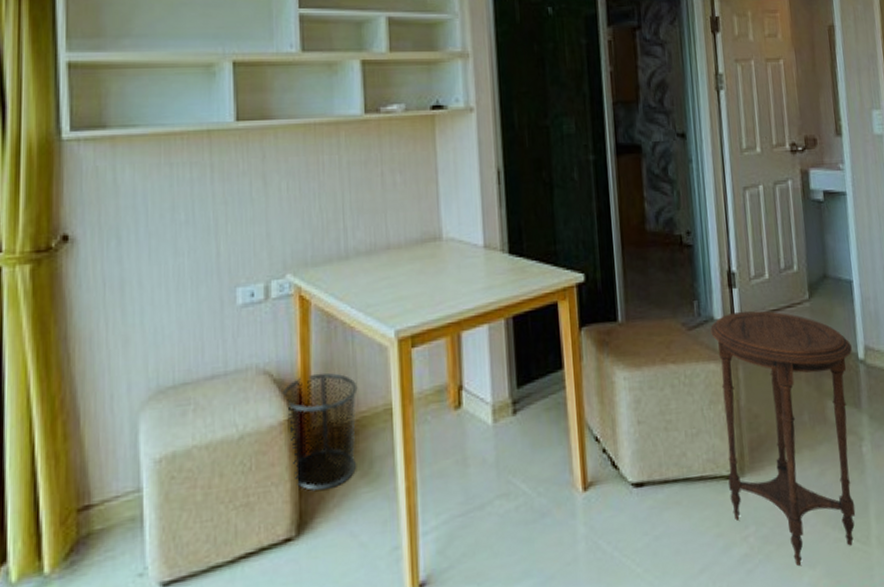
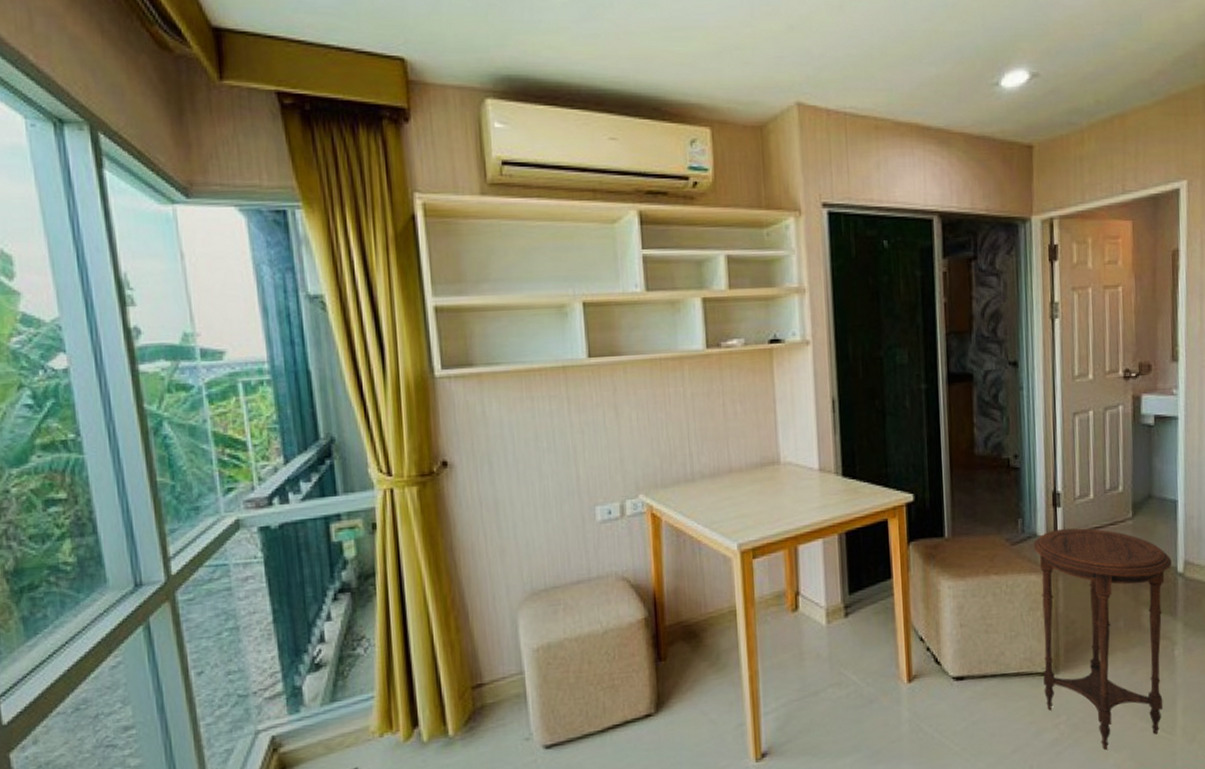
waste bin: present [280,372,358,492] -> none [637,579,705,678]

